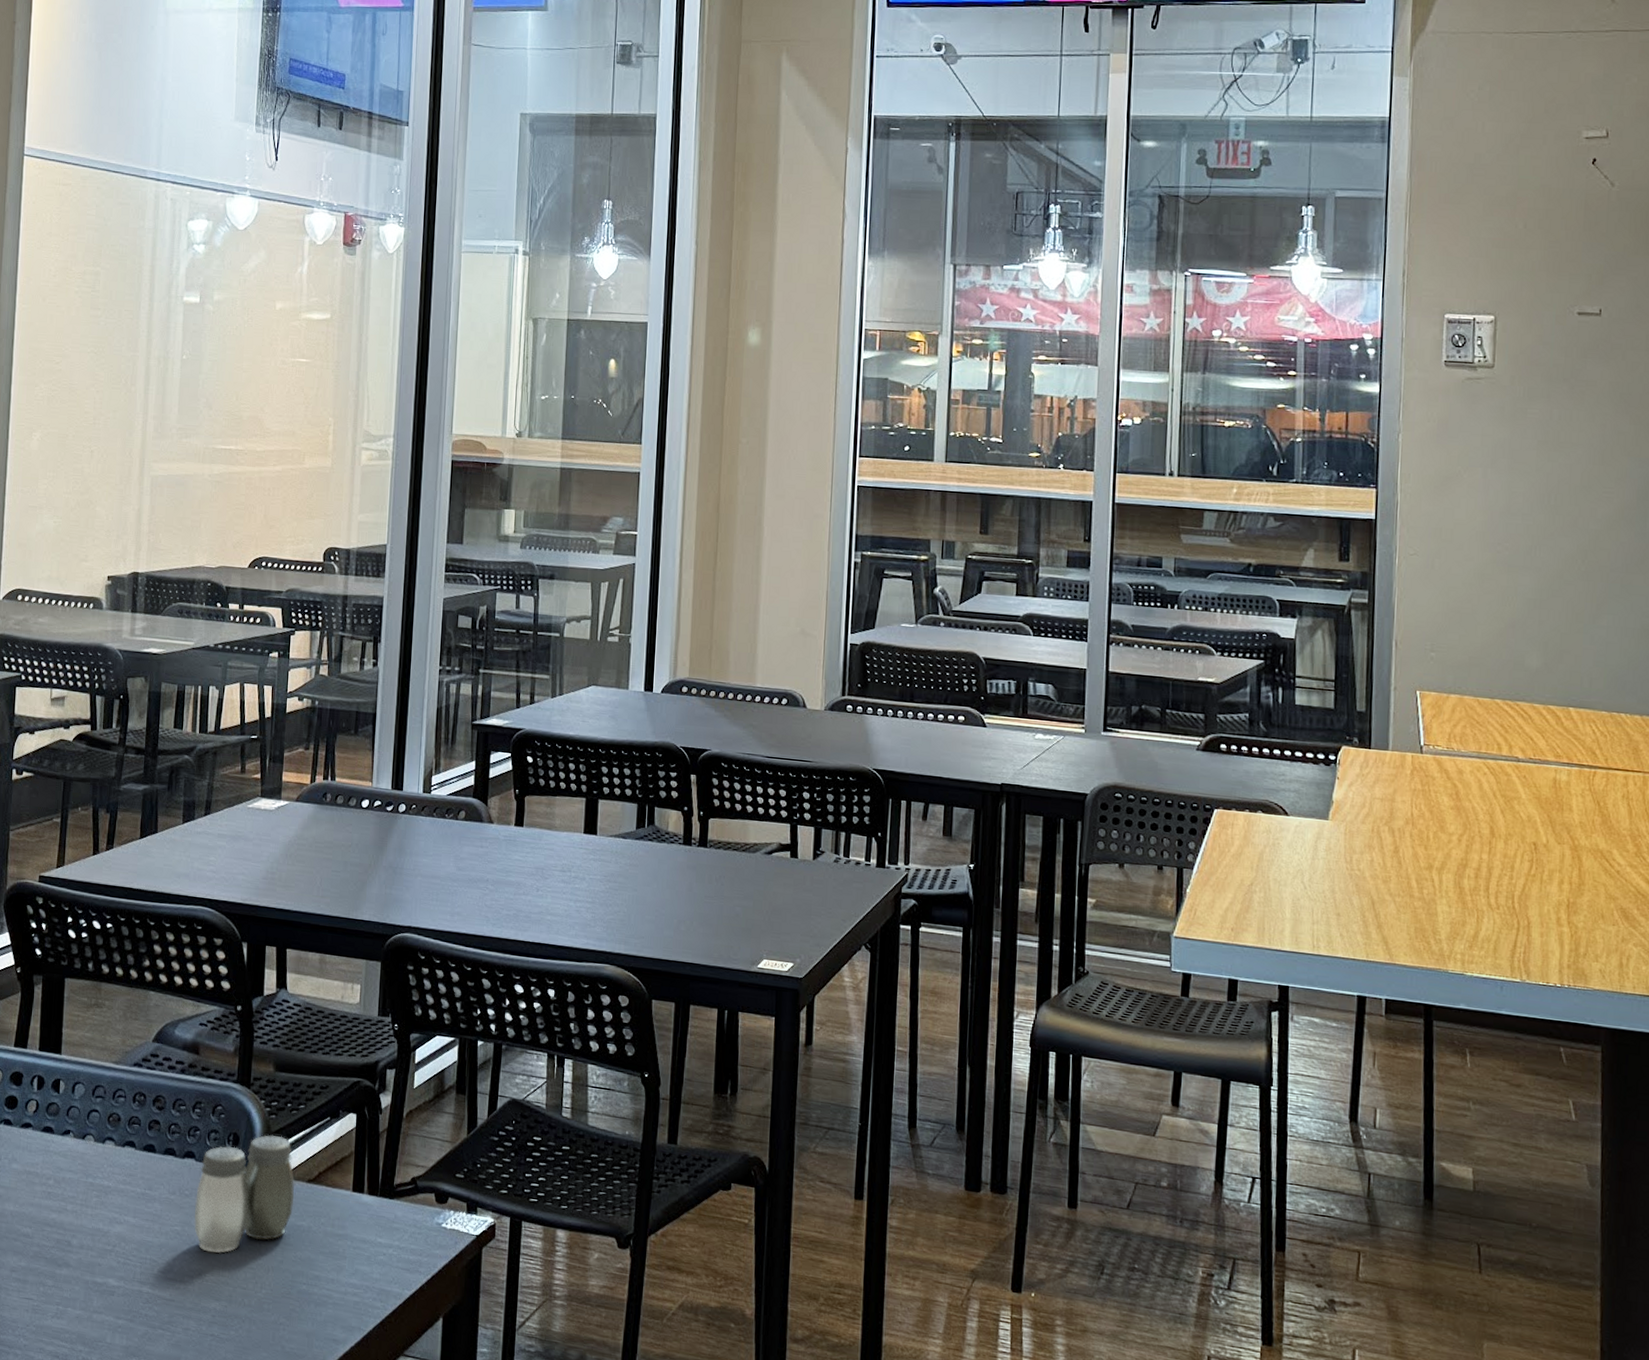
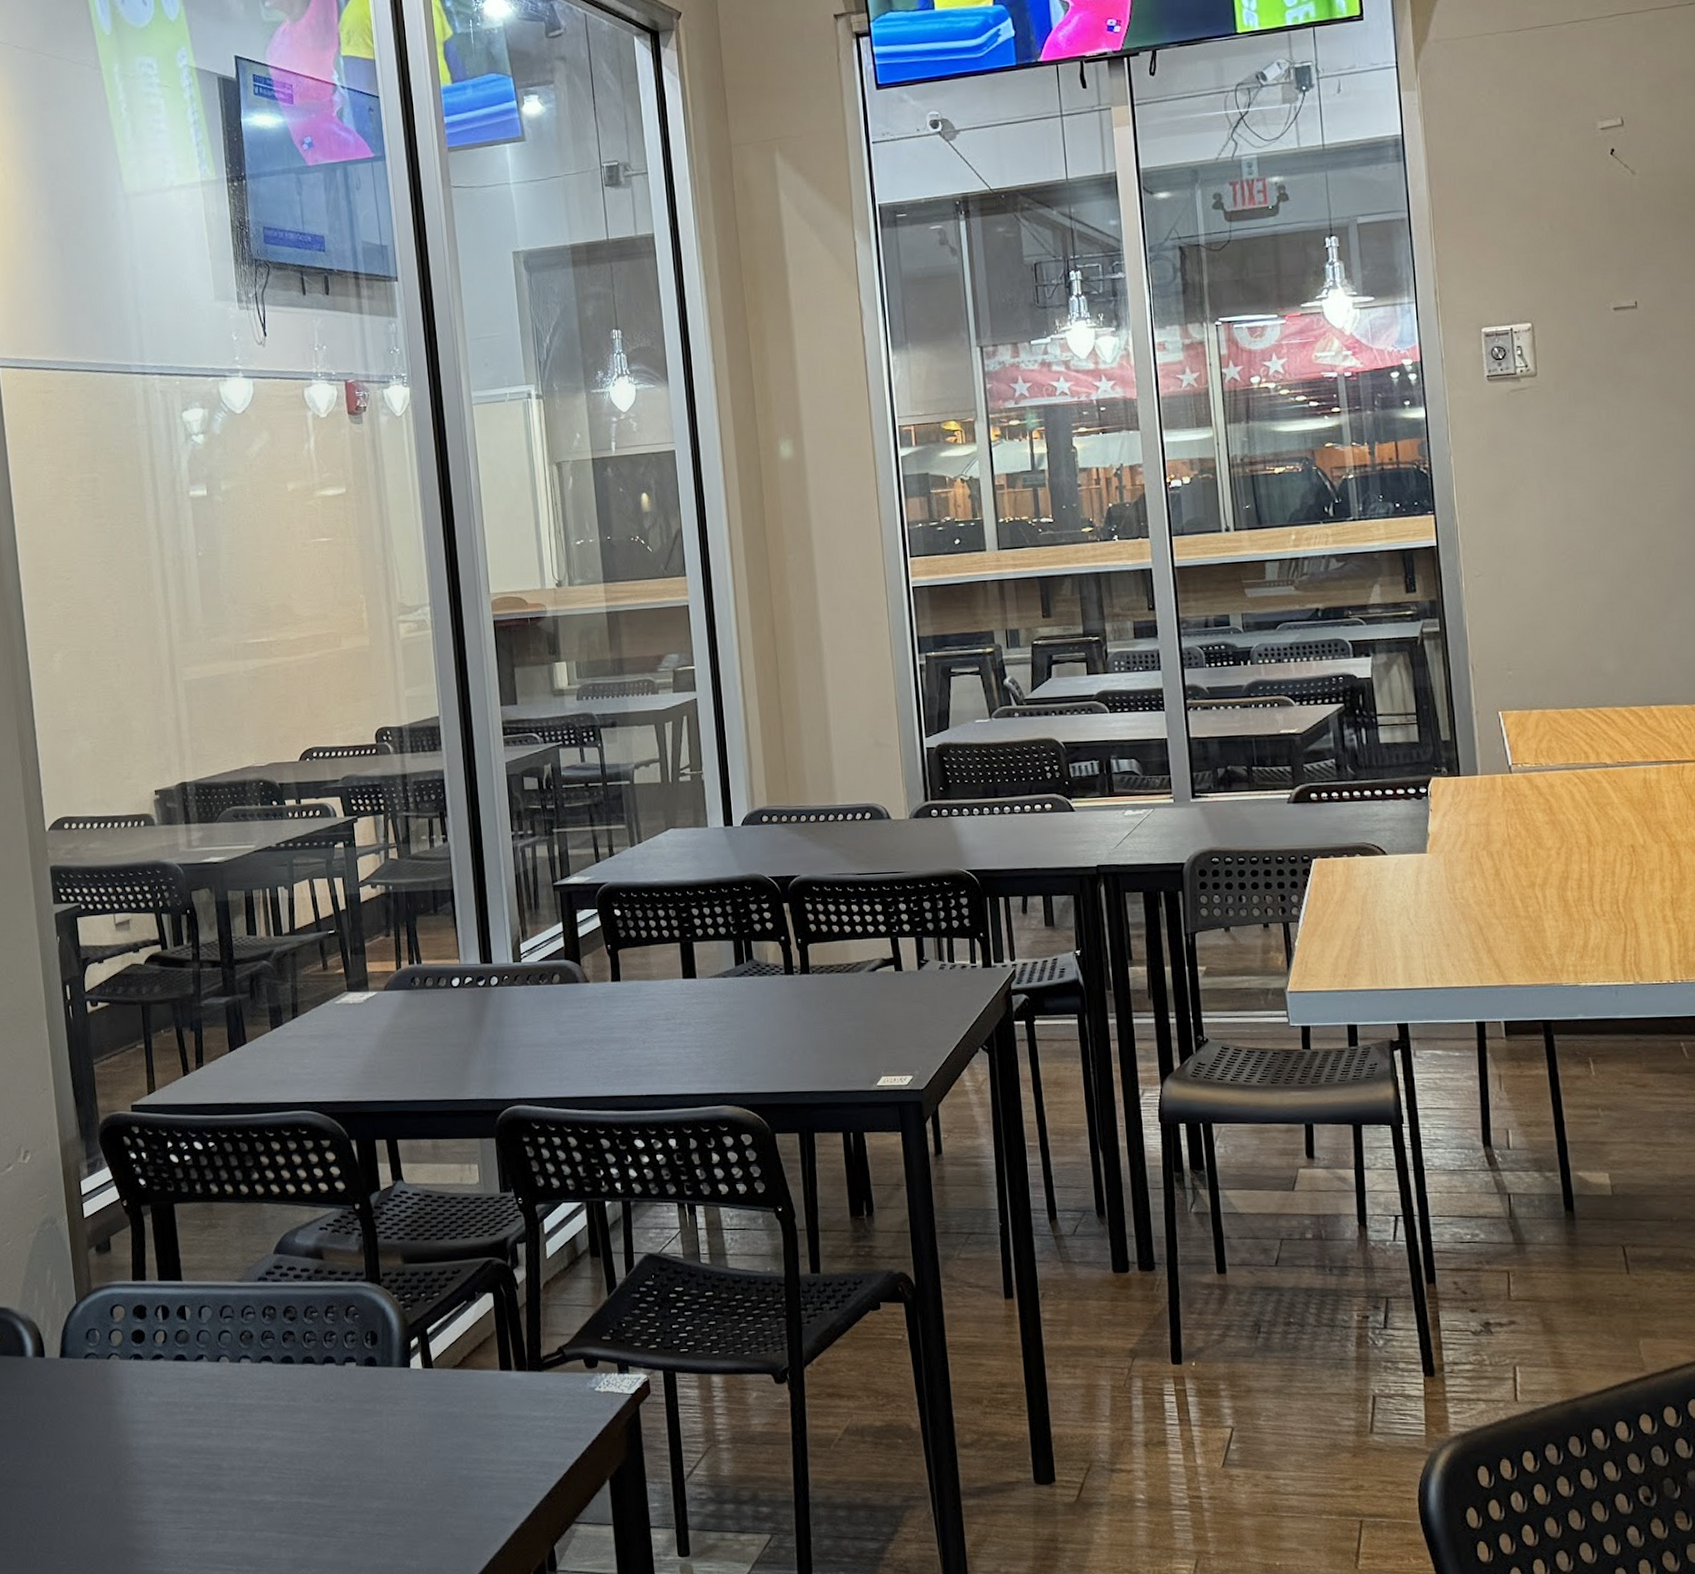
salt and pepper shaker: present [194,1134,295,1253] -> none [341,1327,443,1453]

